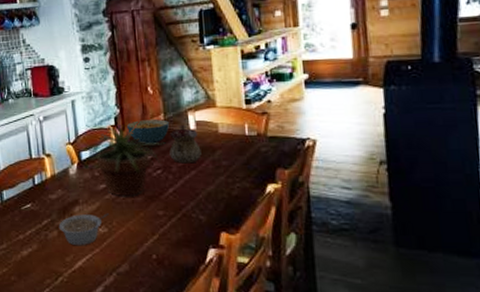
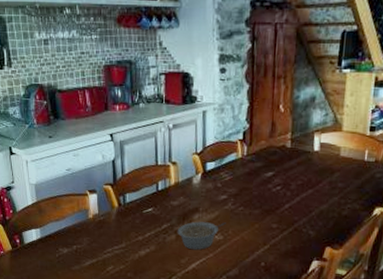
potted plant: present [83,122,166,197] -> none [207,138,289,209]
cereal bowl: present [127,119,169,144] -> none [254,137,295,161]
teapot: present [169,124,202,164] -> none [291,144,321,183]

